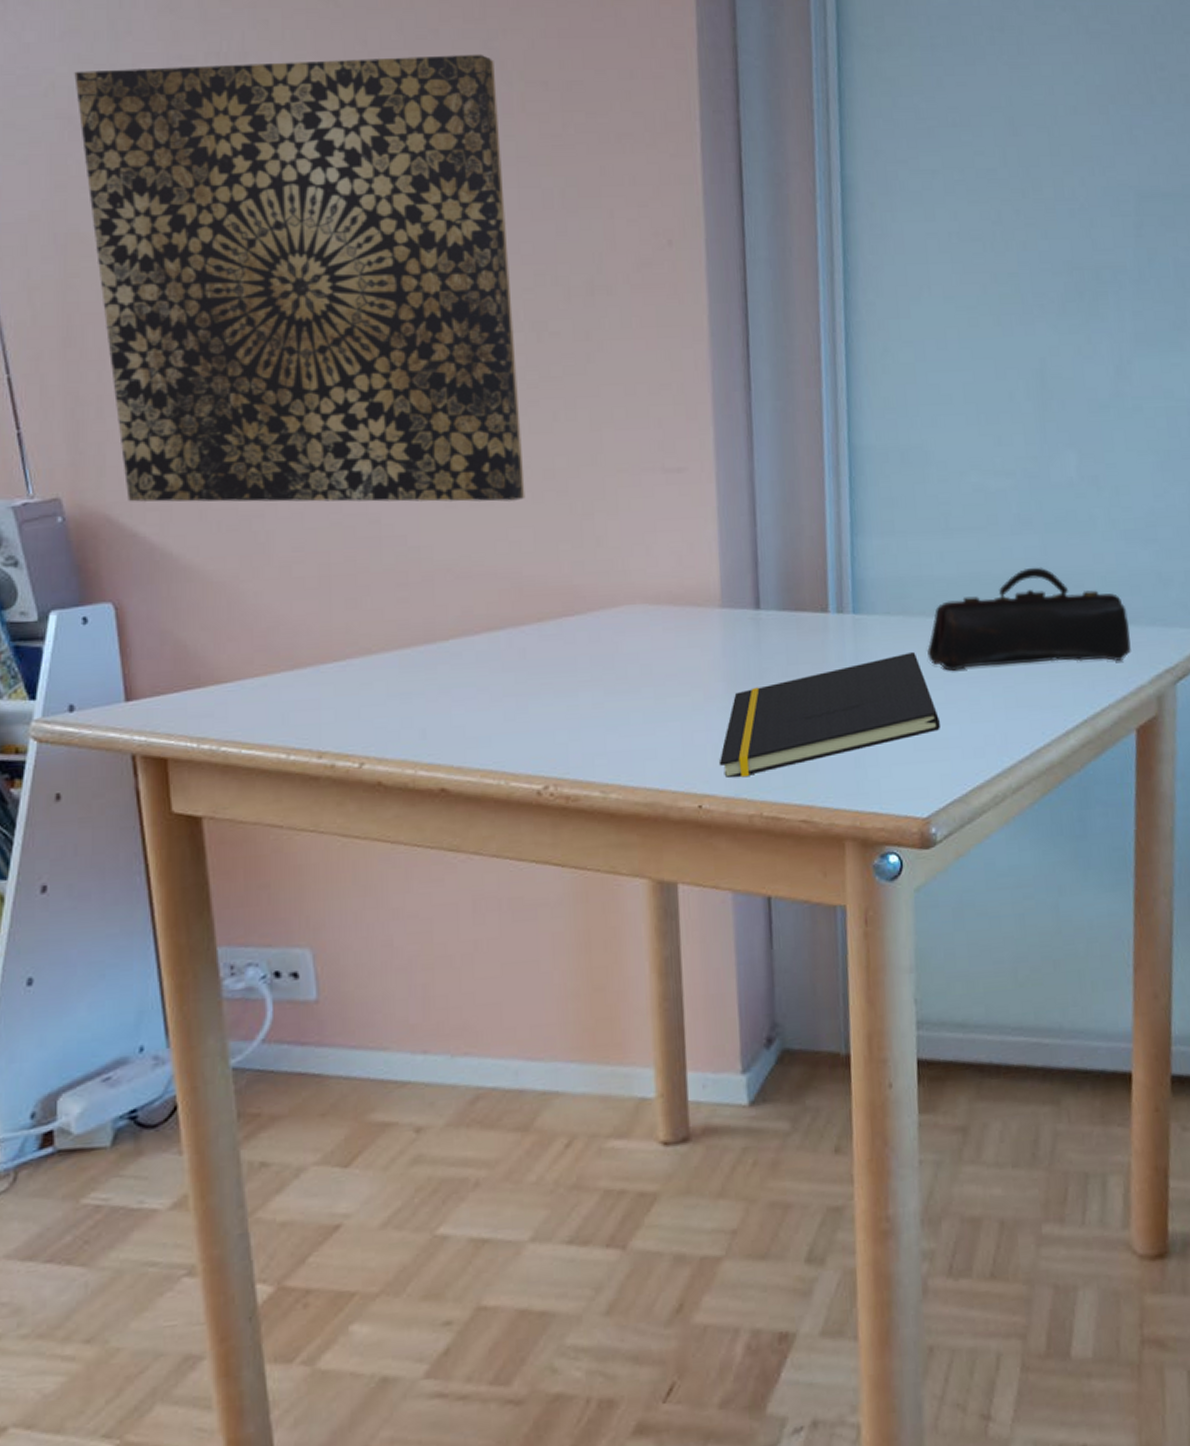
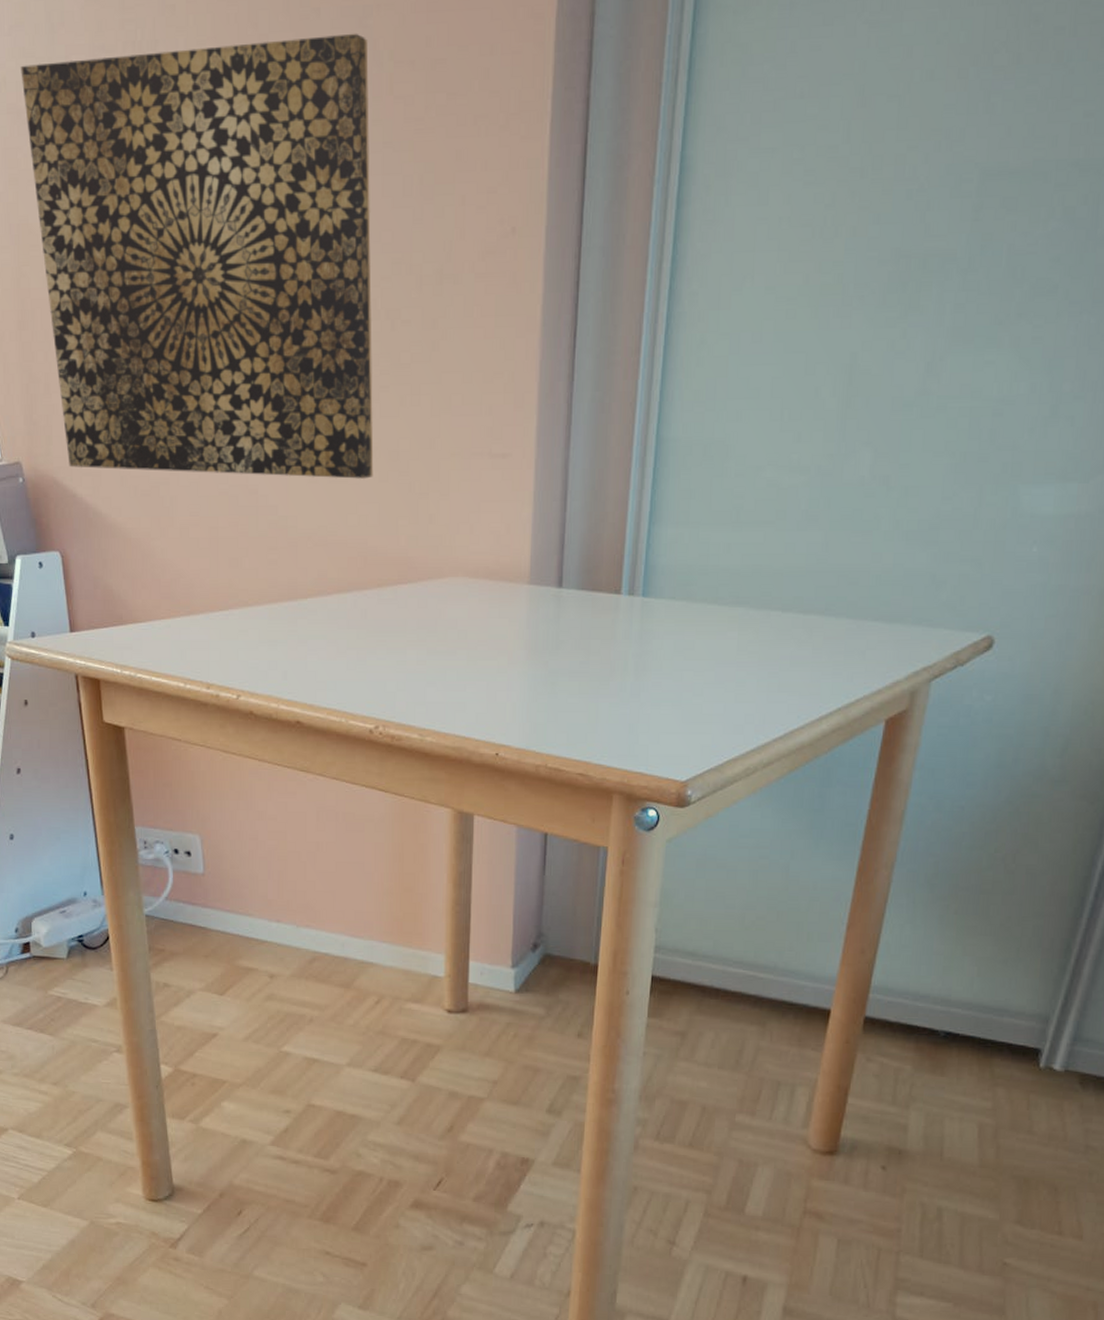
notepad: present [720,651,940,778] -> none [516,634,707,733]
pencil case: present [926,567,1131,671] -> none [703,562,896,656]

